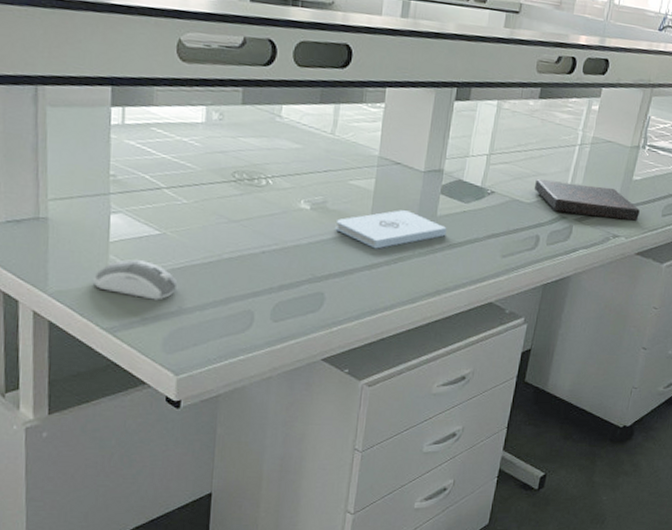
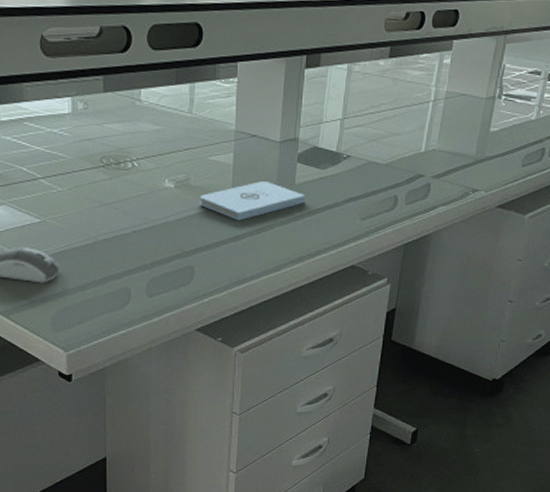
book: present [535,178,640,221] -> none [390,138,499,173]

